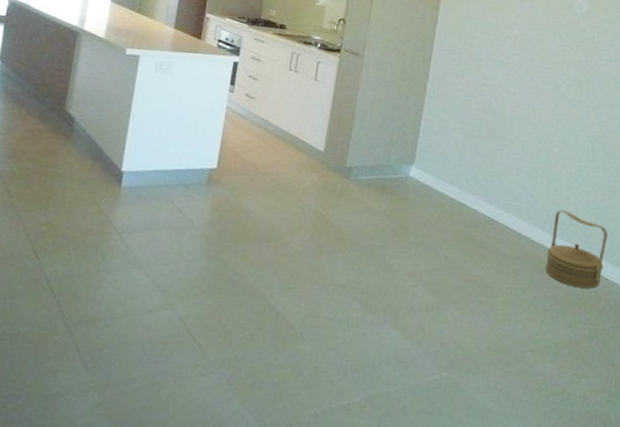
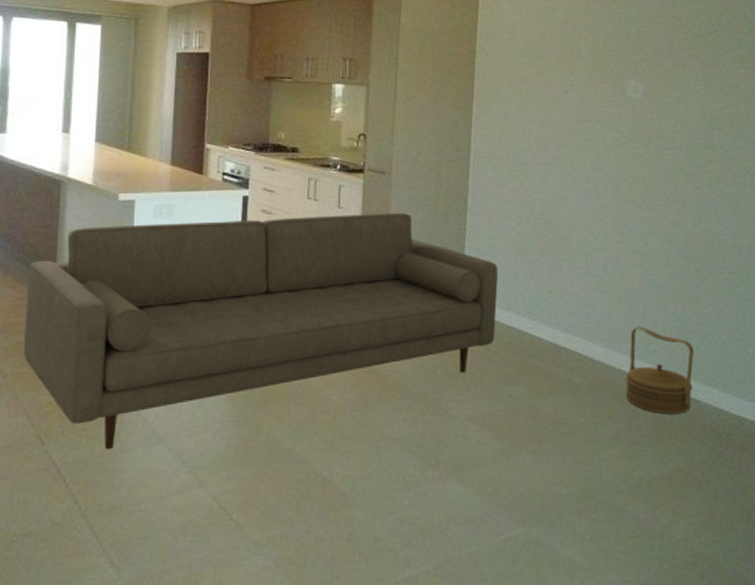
sofa: none [29,74,447,269] -> present [23,212,499,450]

